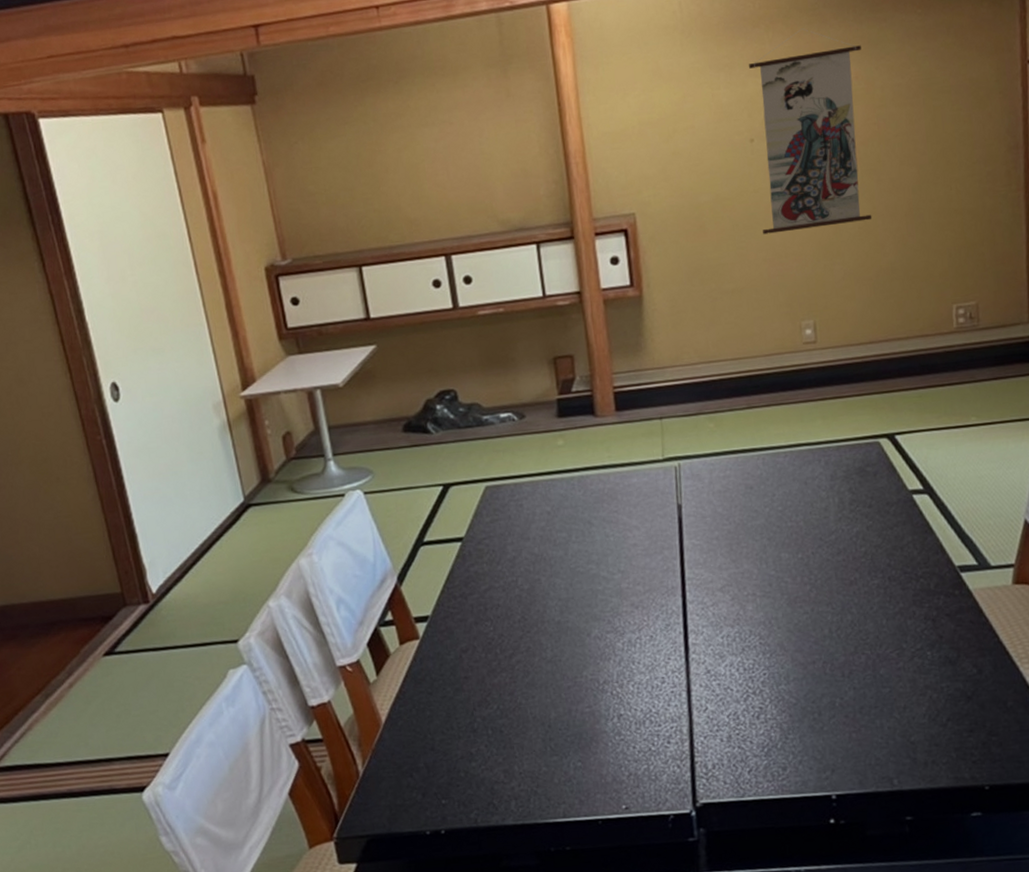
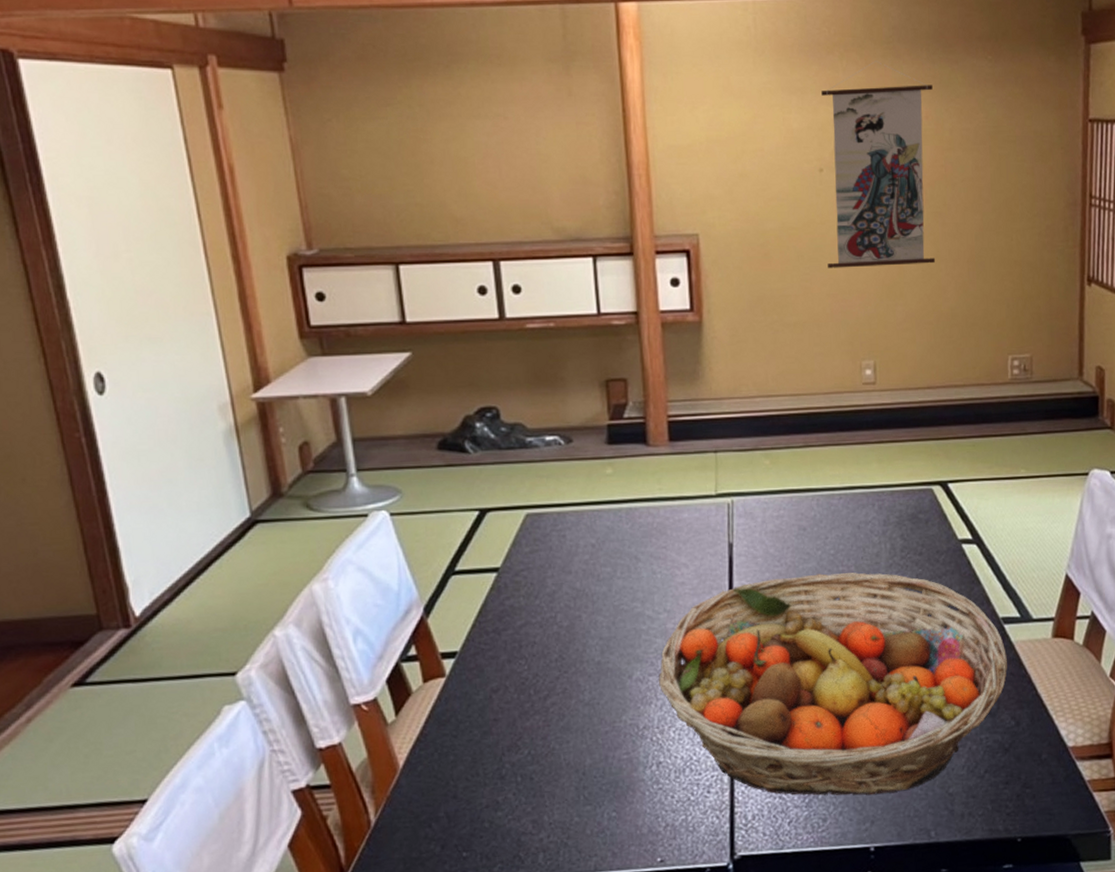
fruit basket: none [616,527,967,745] -> present [659,572,1008,795]

